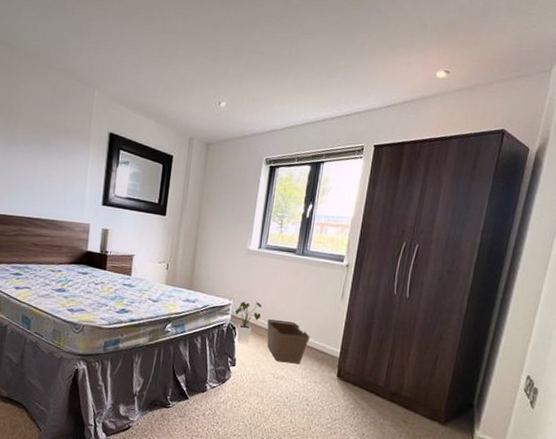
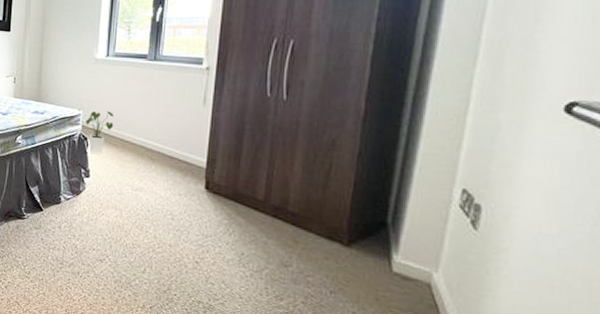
bicycle basket: present [267,319,310,364] -> none [120,128,170,175]

